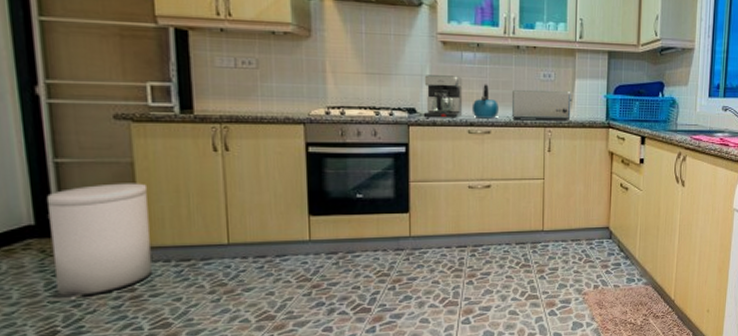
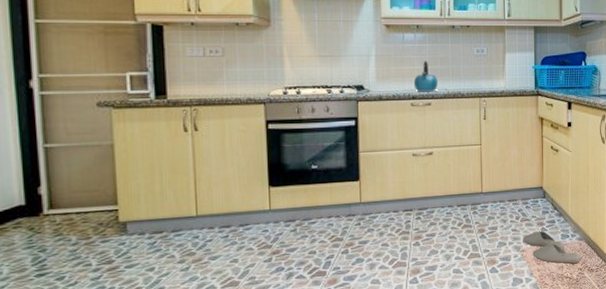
pedal bin: present [47,183,154,302] -> none [33,163,129,276]
coffee maker: present [423,75,463,118] -> none [370,55,406,94]
toaster: present [511,90,573,121] -> none [449,64,504,93]
slippers: none [585,273,646,310] -> present [523,230,581,264]

